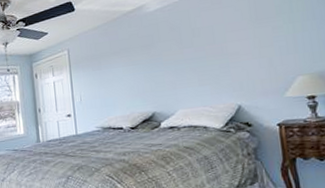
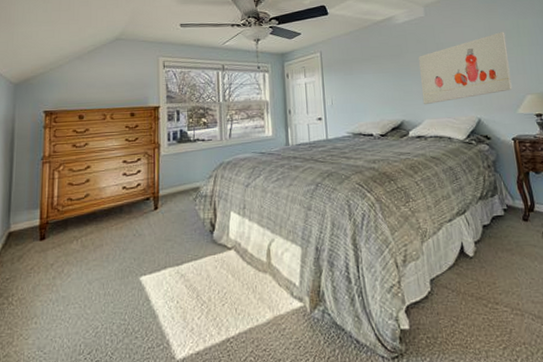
wall art: none [172,8,280,95] -> present [419,32,513,105]

